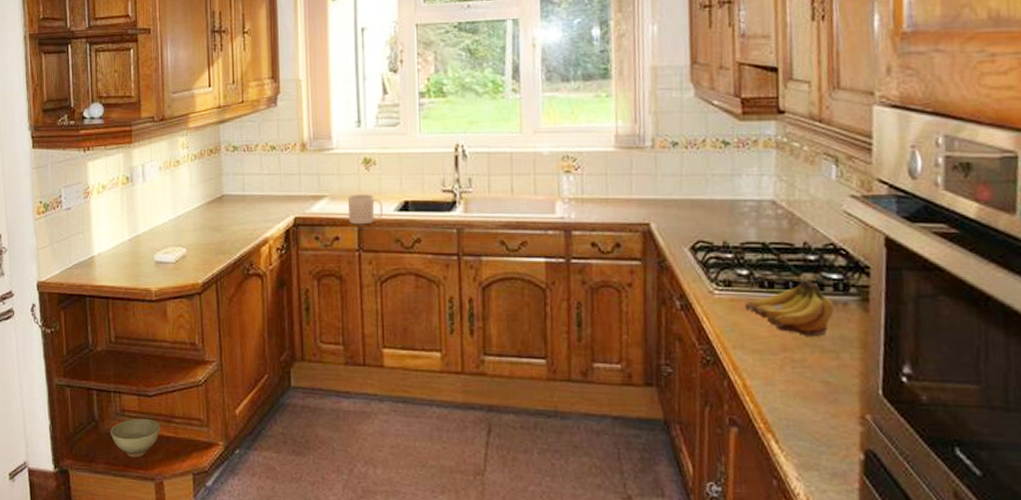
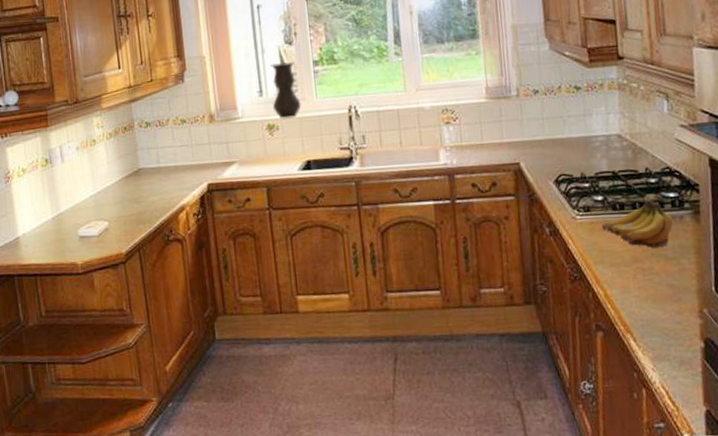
bowl: present [110,418,161,458] -> none [47,384,97,423]
mug: present [347,194,384,225] -> none [255,157,289,186]
vase: none [370,92,403,154] -> present [271,62,302,119]

